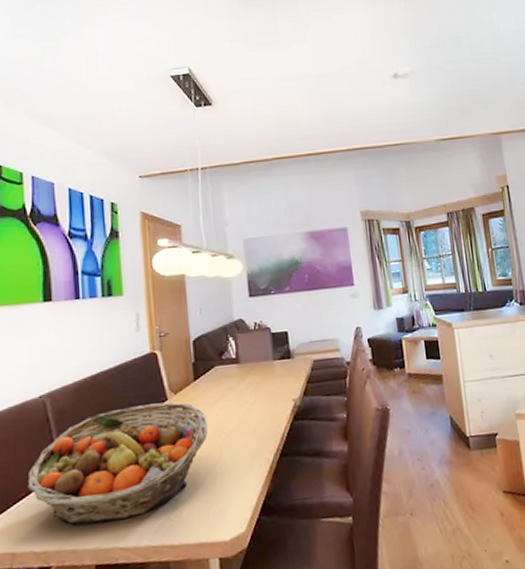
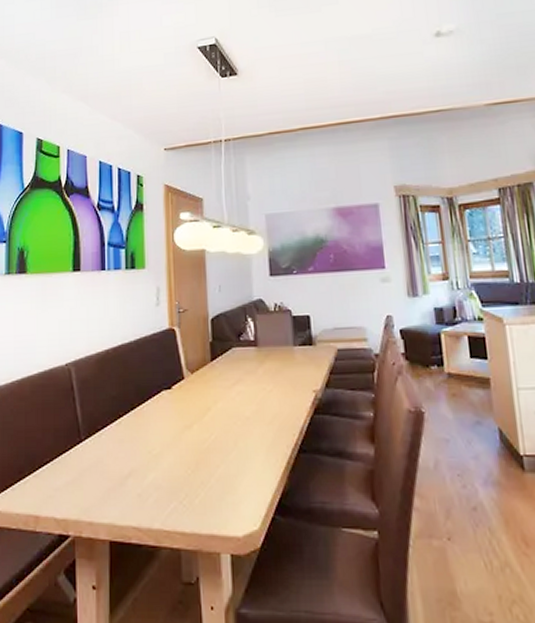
fruit basket: present [27,401,209,526] -> none [52,381,224,499]

